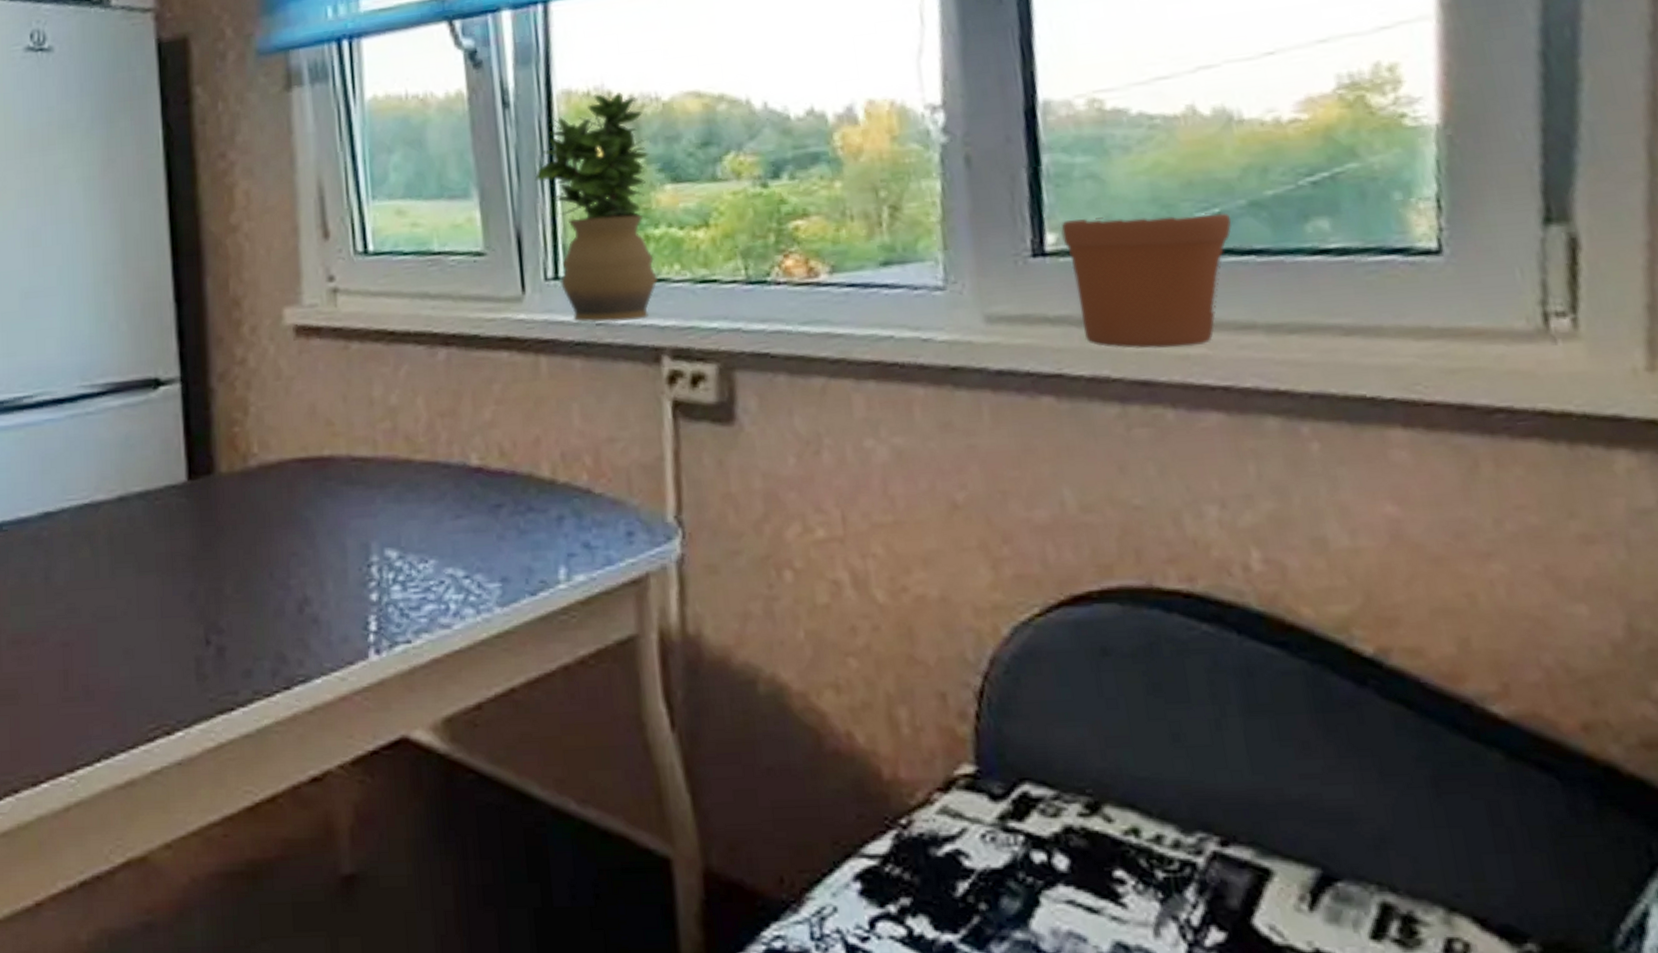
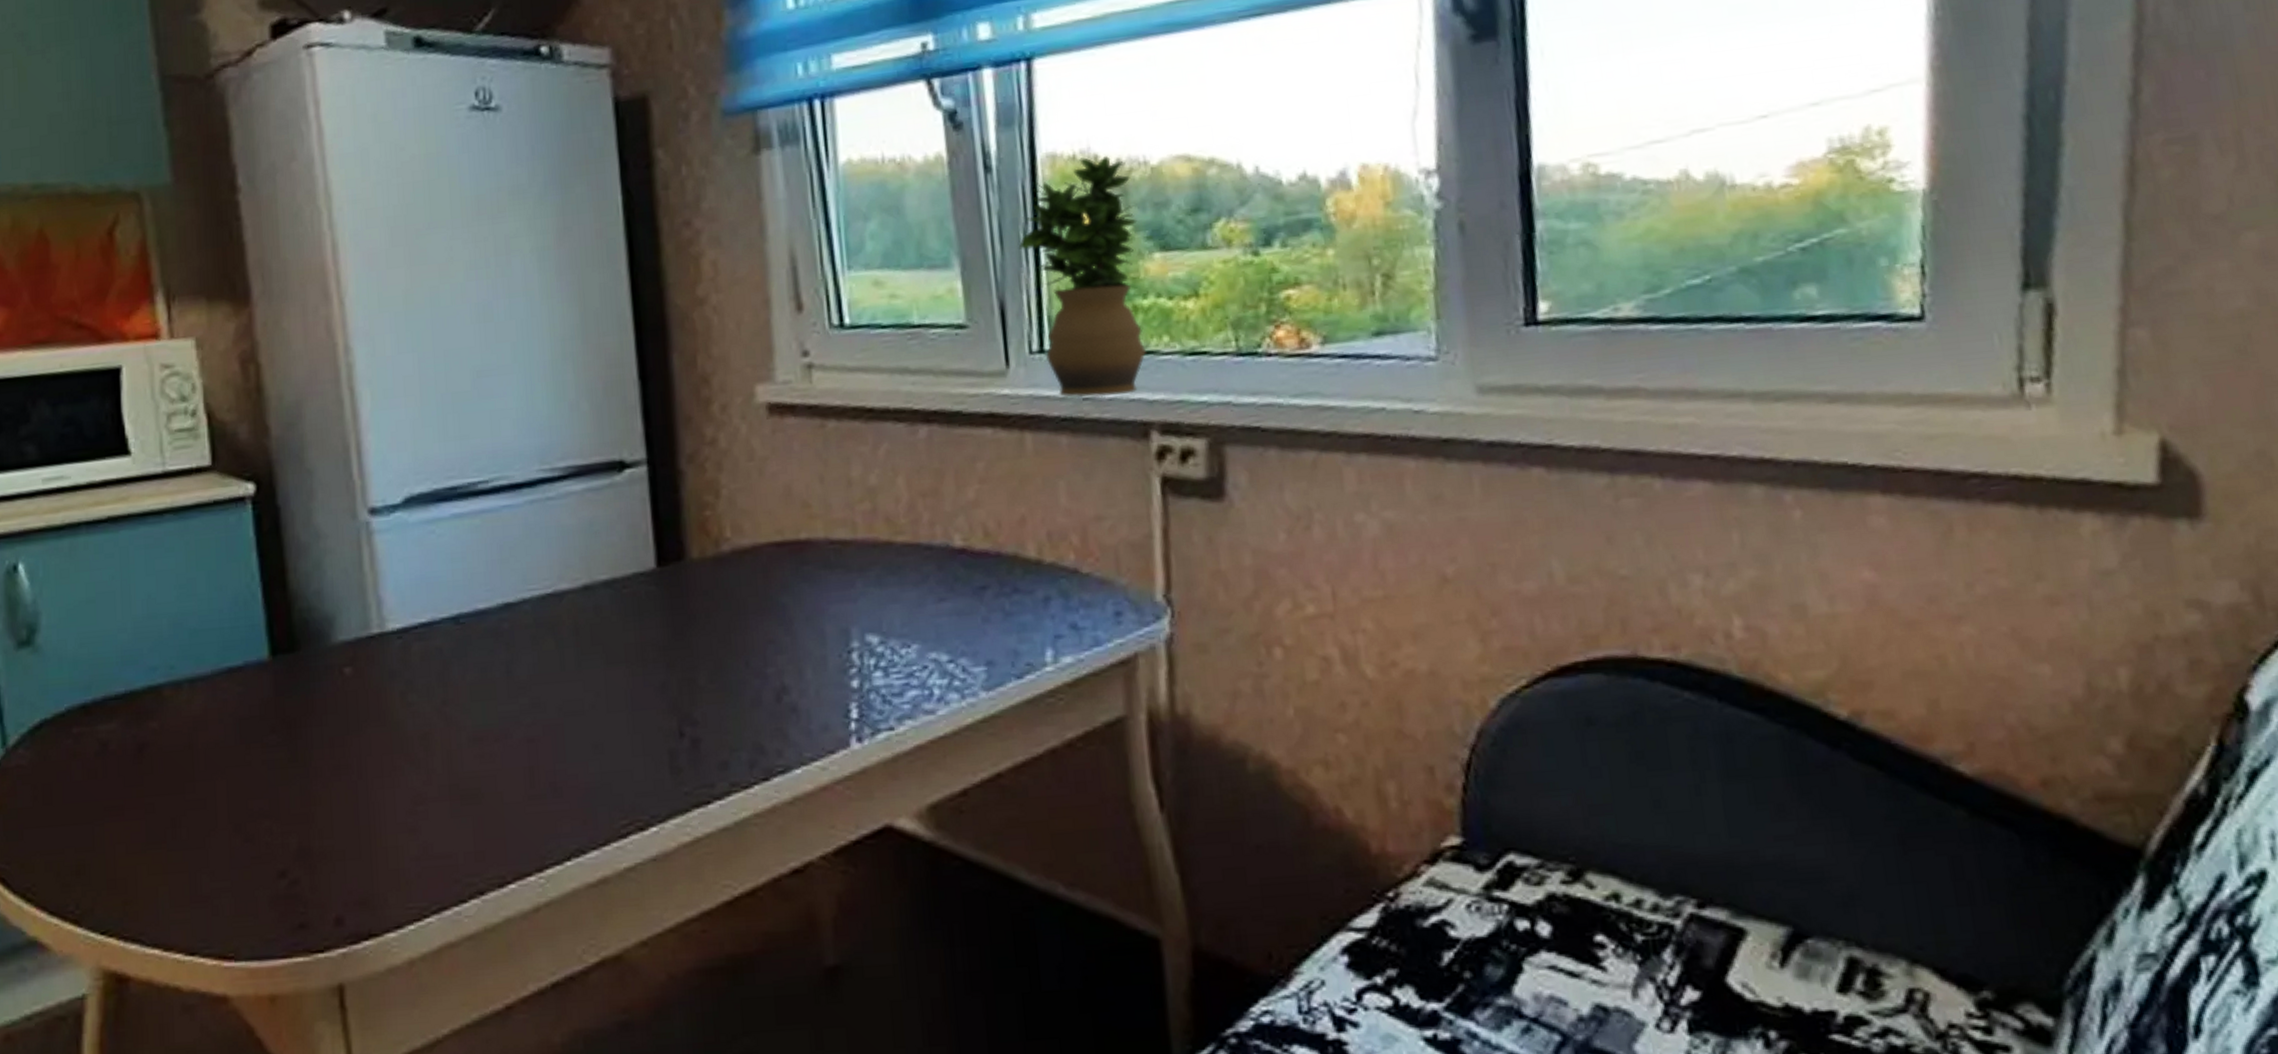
flower pot: present [1061,212,1232,349] -> none [1553,279,1722,418]

